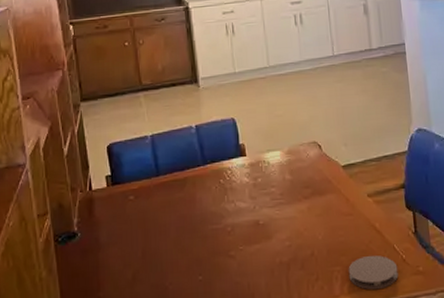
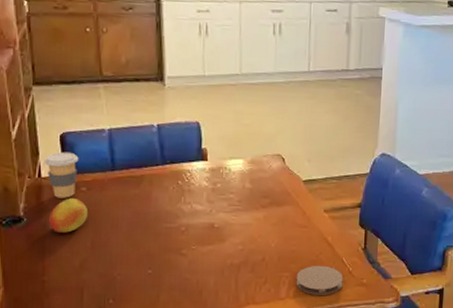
coffee cup: none [93,162,125,210] -> present [44,151,79,198]
fruit: none [100,208,138,245] -> present [48,198,89,233]

